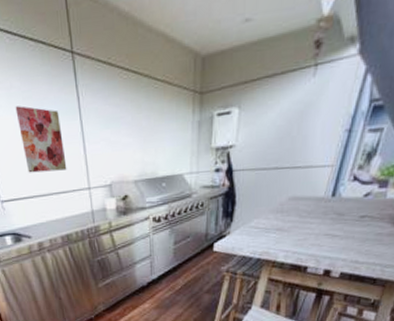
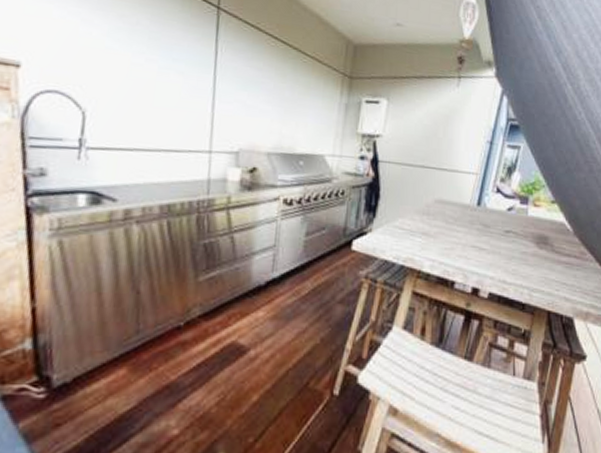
wall art: present [15,106,67,173] -> none [134,44,190,126]

